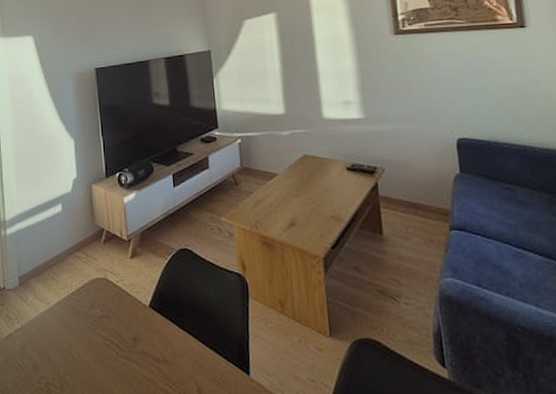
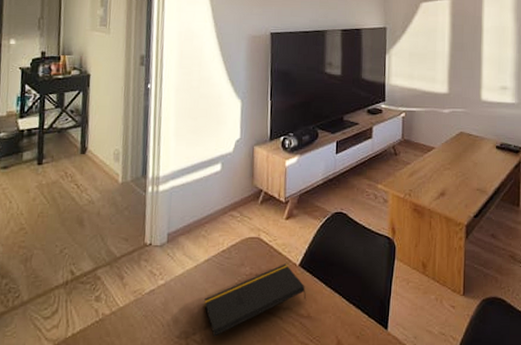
notepad: none [60,305,161,382] -> present [204,264,307,337]

